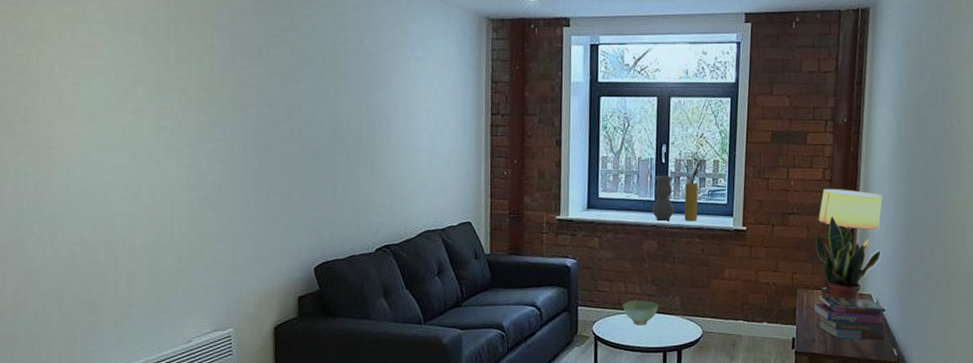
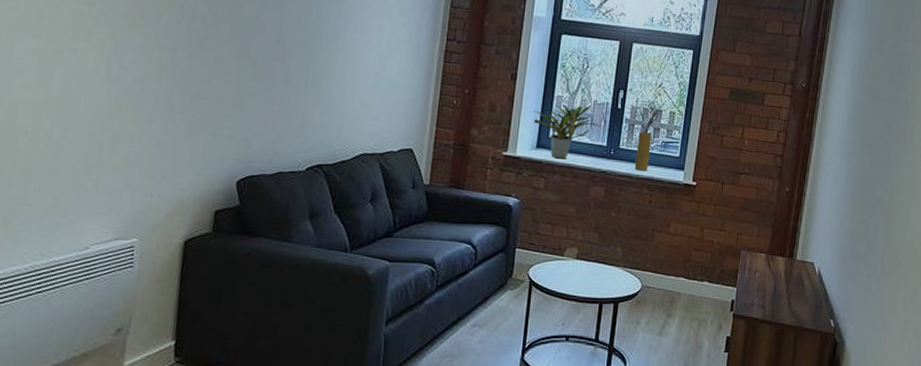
potted plant: none [581,162,647,219] -> present [534,104,600,160]
bowl: present [623,300,659,325] -> none [562,247,599,274]
vase: present [652,176,674,222] -> none [602,121,628,169]
books: present [814,296,886,340] -> none [755,260,827,309]
potted plant: present [815,216,881,300] -> none [762,179,828,267]
table lamp: present [818,189,882,295] -> none [765,152,832,259]

